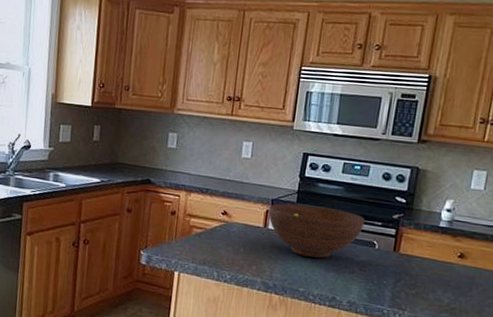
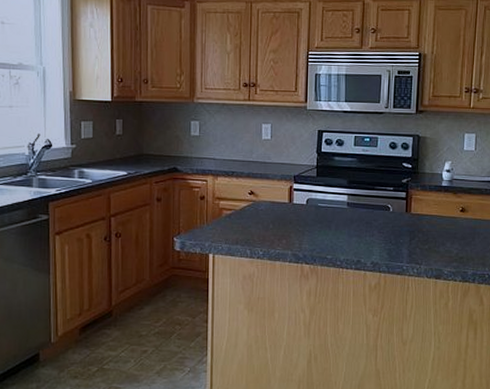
fruit bowl: present [268,203,365,258] -> none [291,178,379,226]

